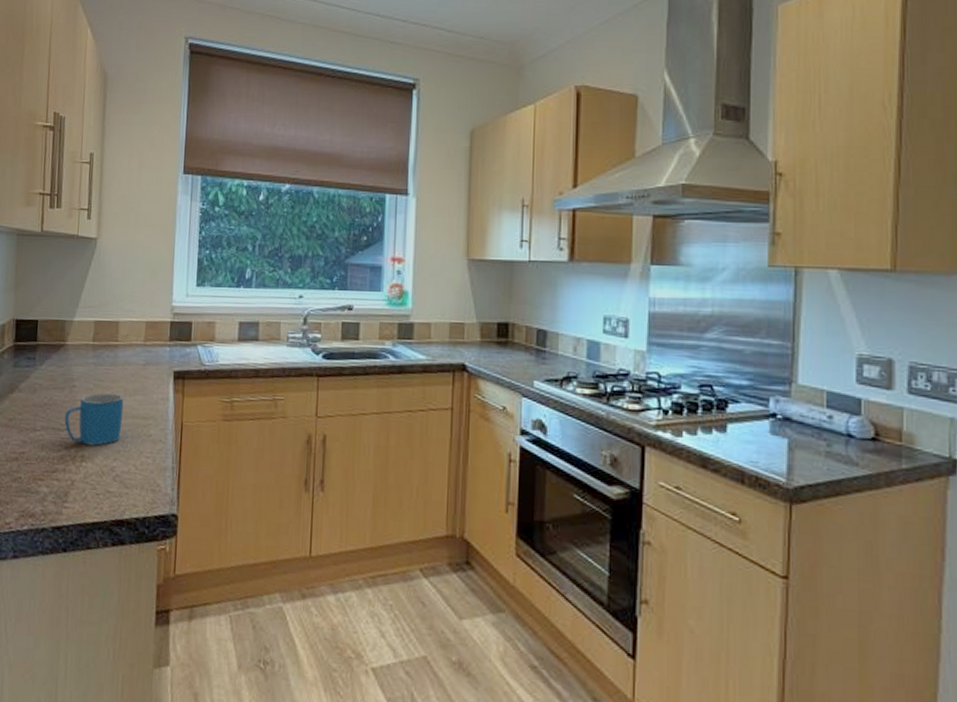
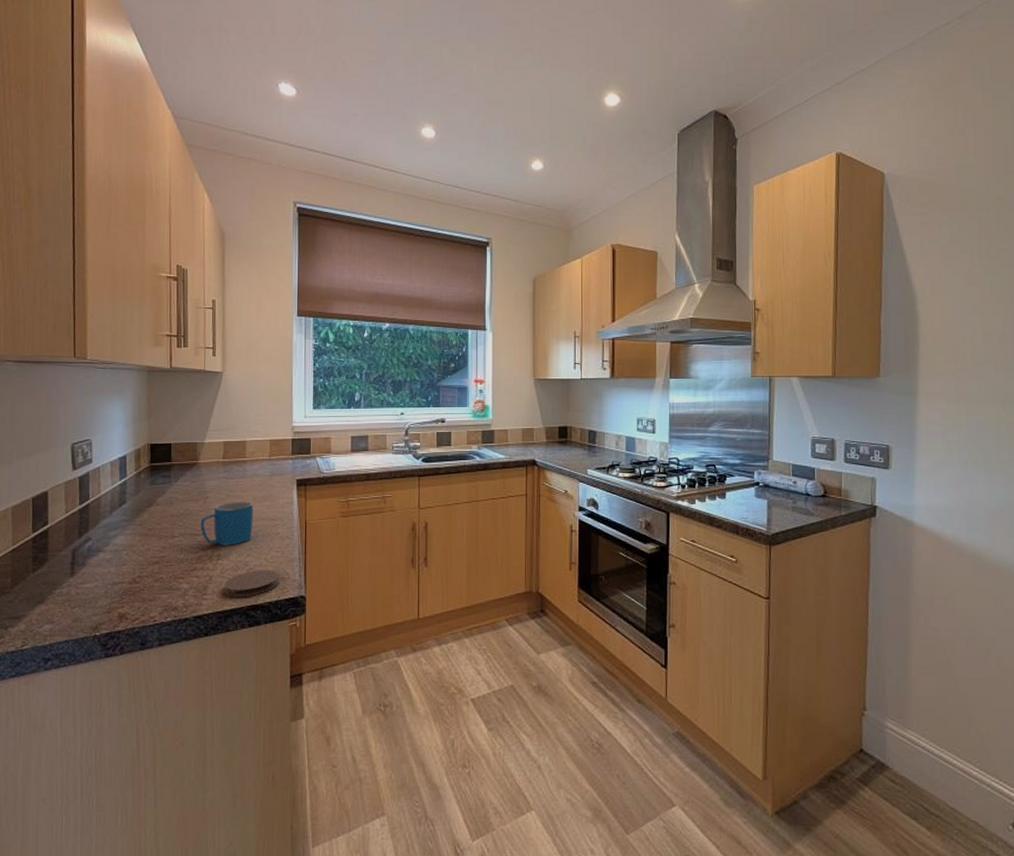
coaster: none [86,477,150,509] -> present [224,570,280,597]

